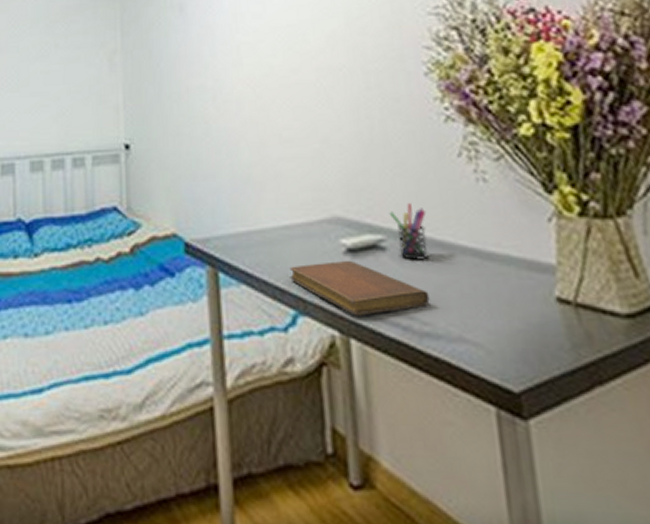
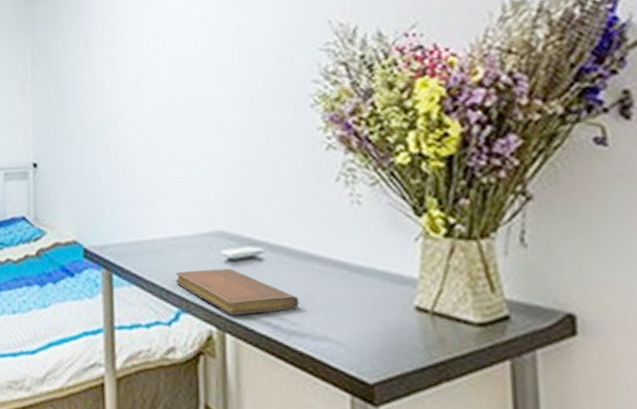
pen holder: present [388,203,428,260] -> none [267,221,303,270]

